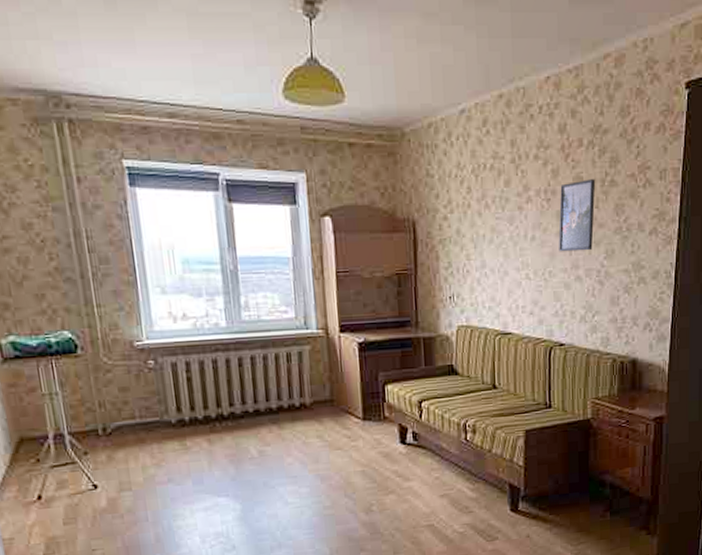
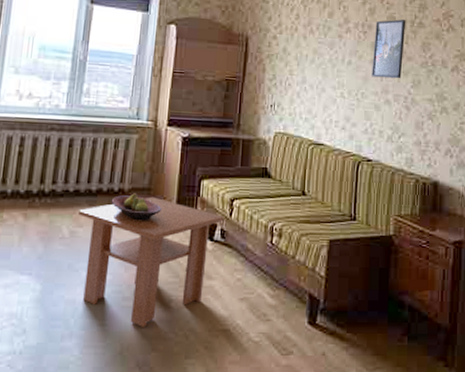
coffee table: none [263,407,414,532] -> present [79,196,224,327]
fruit bowl: none [294,406,348,434] -> present [111,193,161,221]

